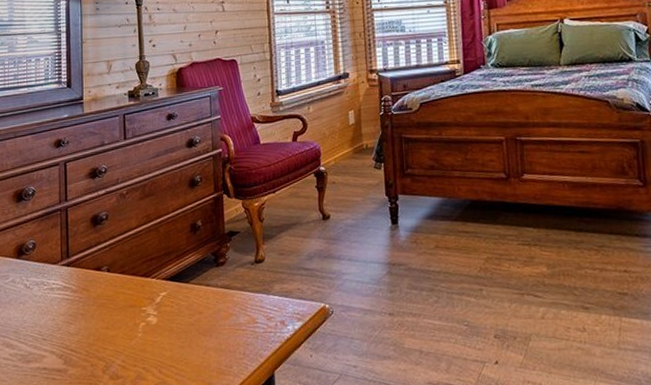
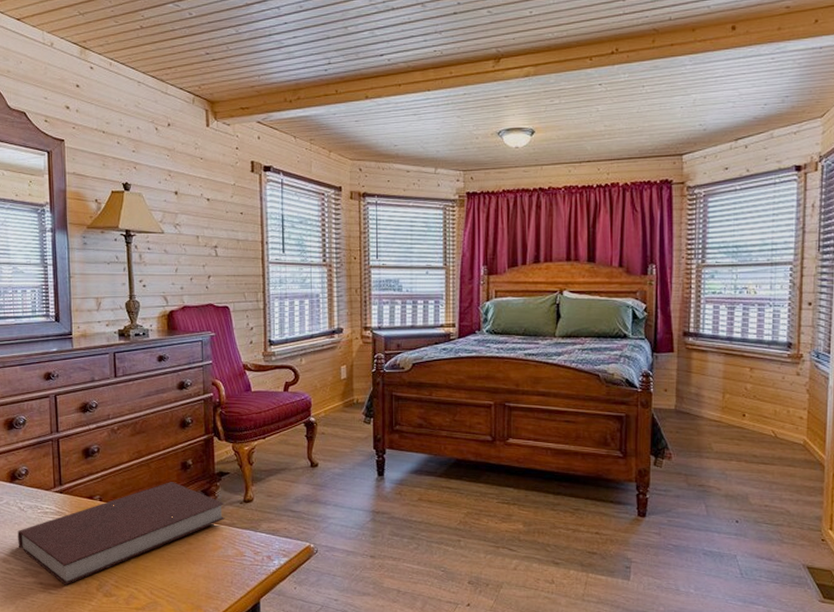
notebook: none [22,246,236,369] -> present [18,482,225,585]

